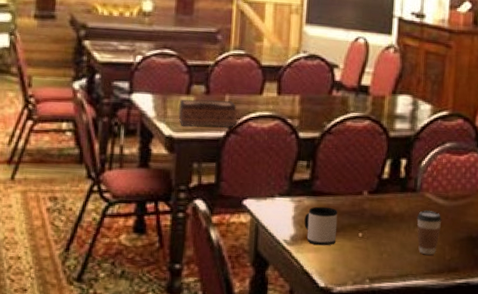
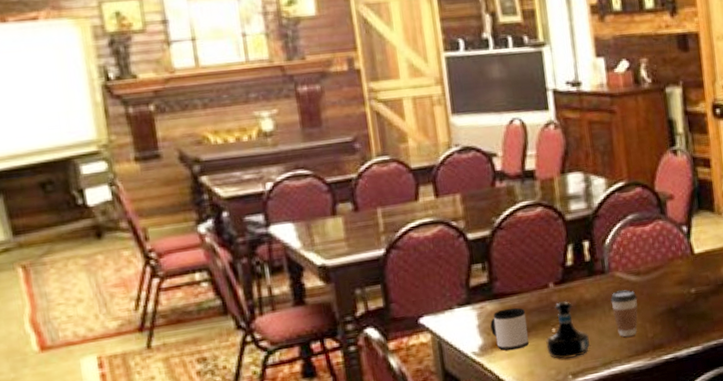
tissue box: present [178,99,237,128] -> none [326,213,395,252]
tequila bottle: none [351,210,391,264] -> present [546,301,590,359]

